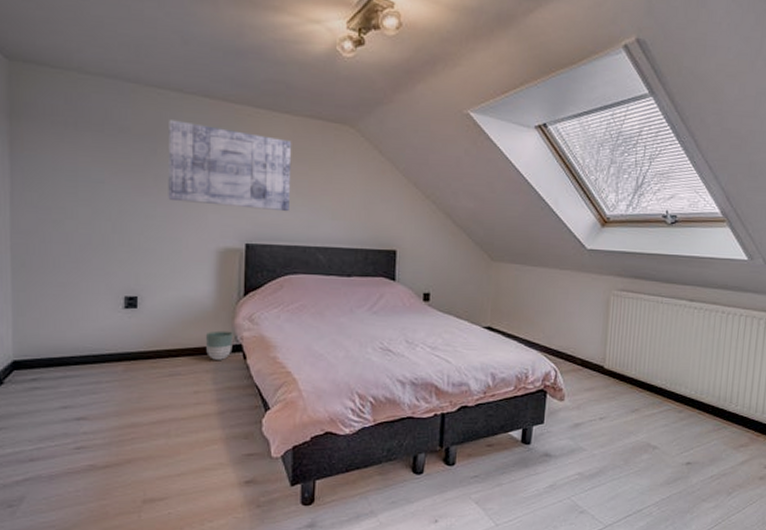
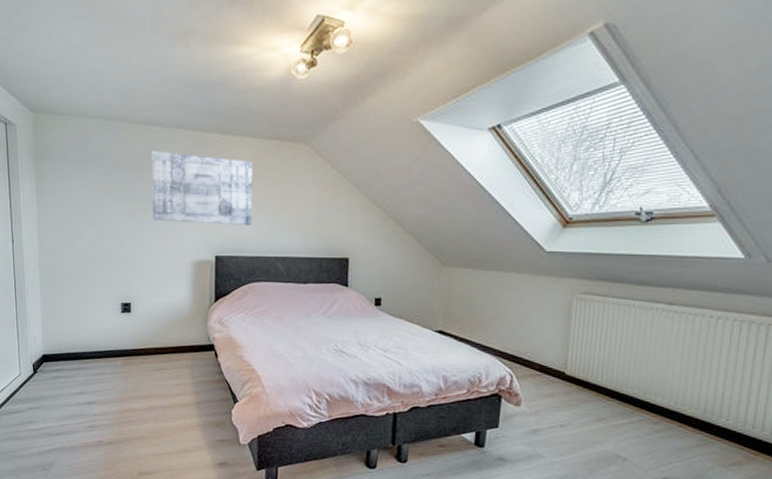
planter: present [205,330,233,360] -> none [184,332,206,358]

